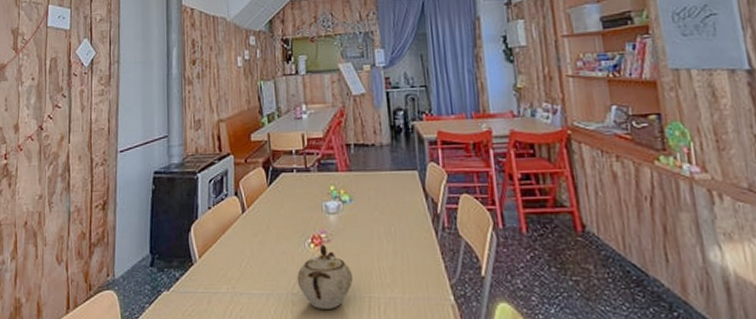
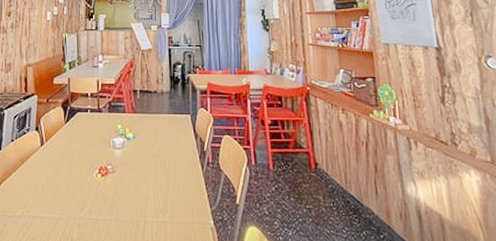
sugar bowl: present [297,245,352,309] -> none [84,175,131,231]

